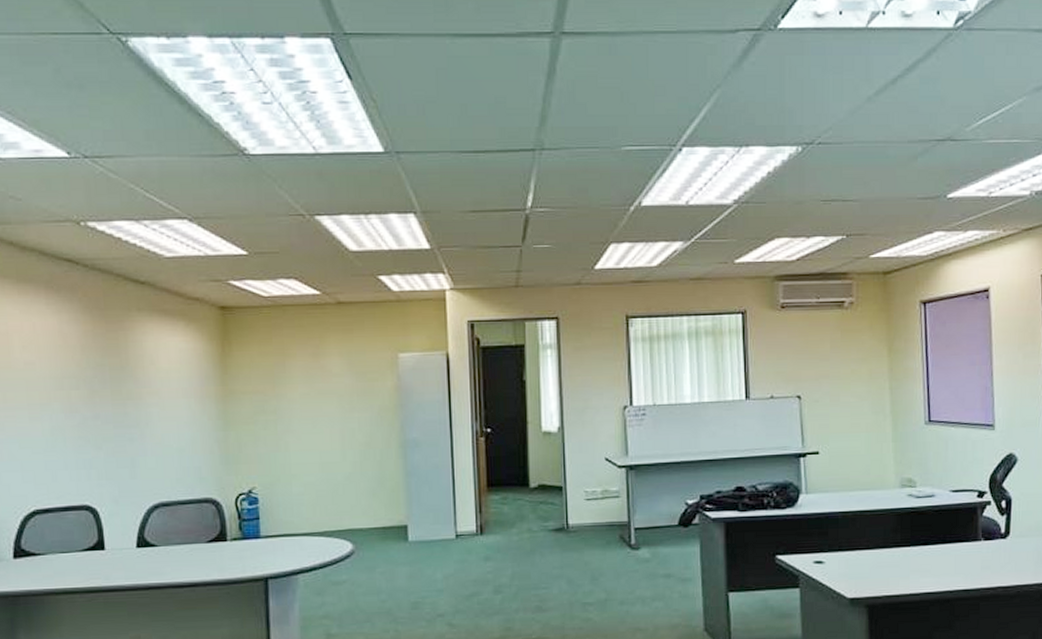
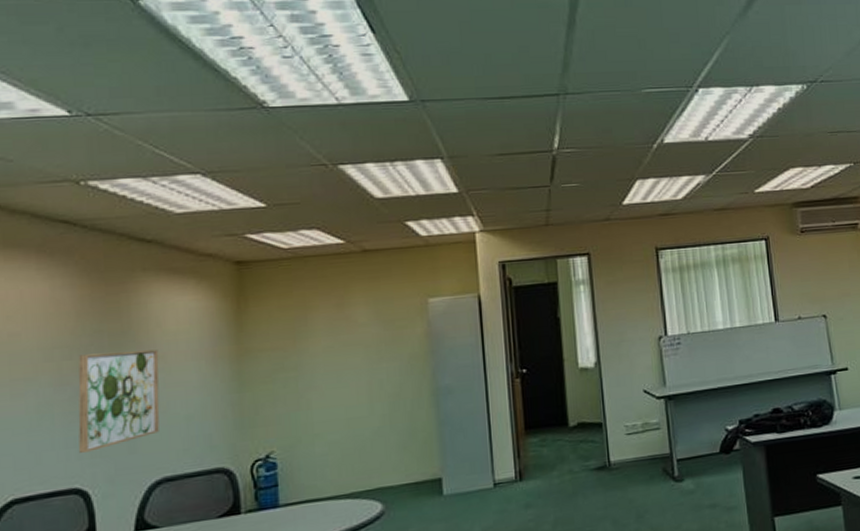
wall art: none [84,385,156,474] -> present [78,349,160,453]

